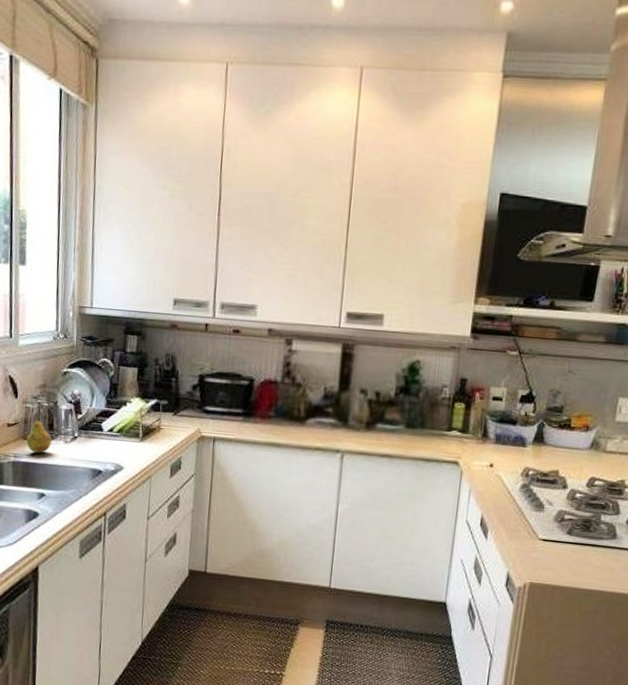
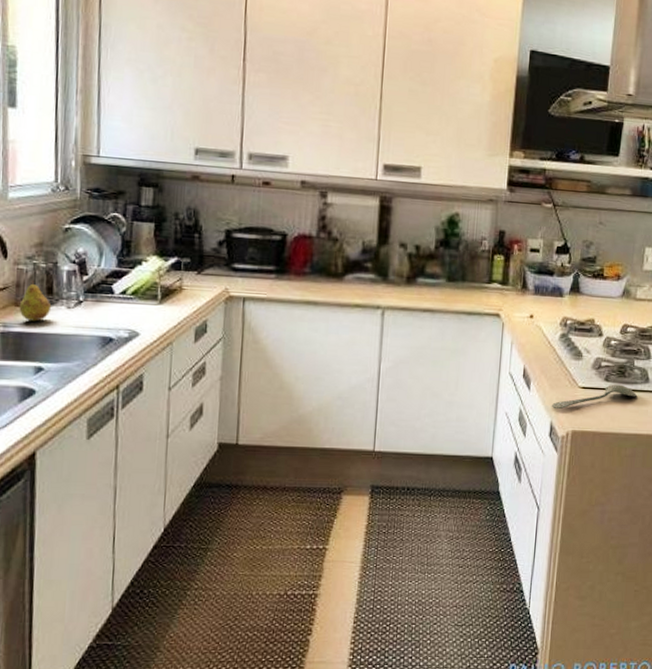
spoon: none [508,538,602,560] -> present [551,384,637,410]

